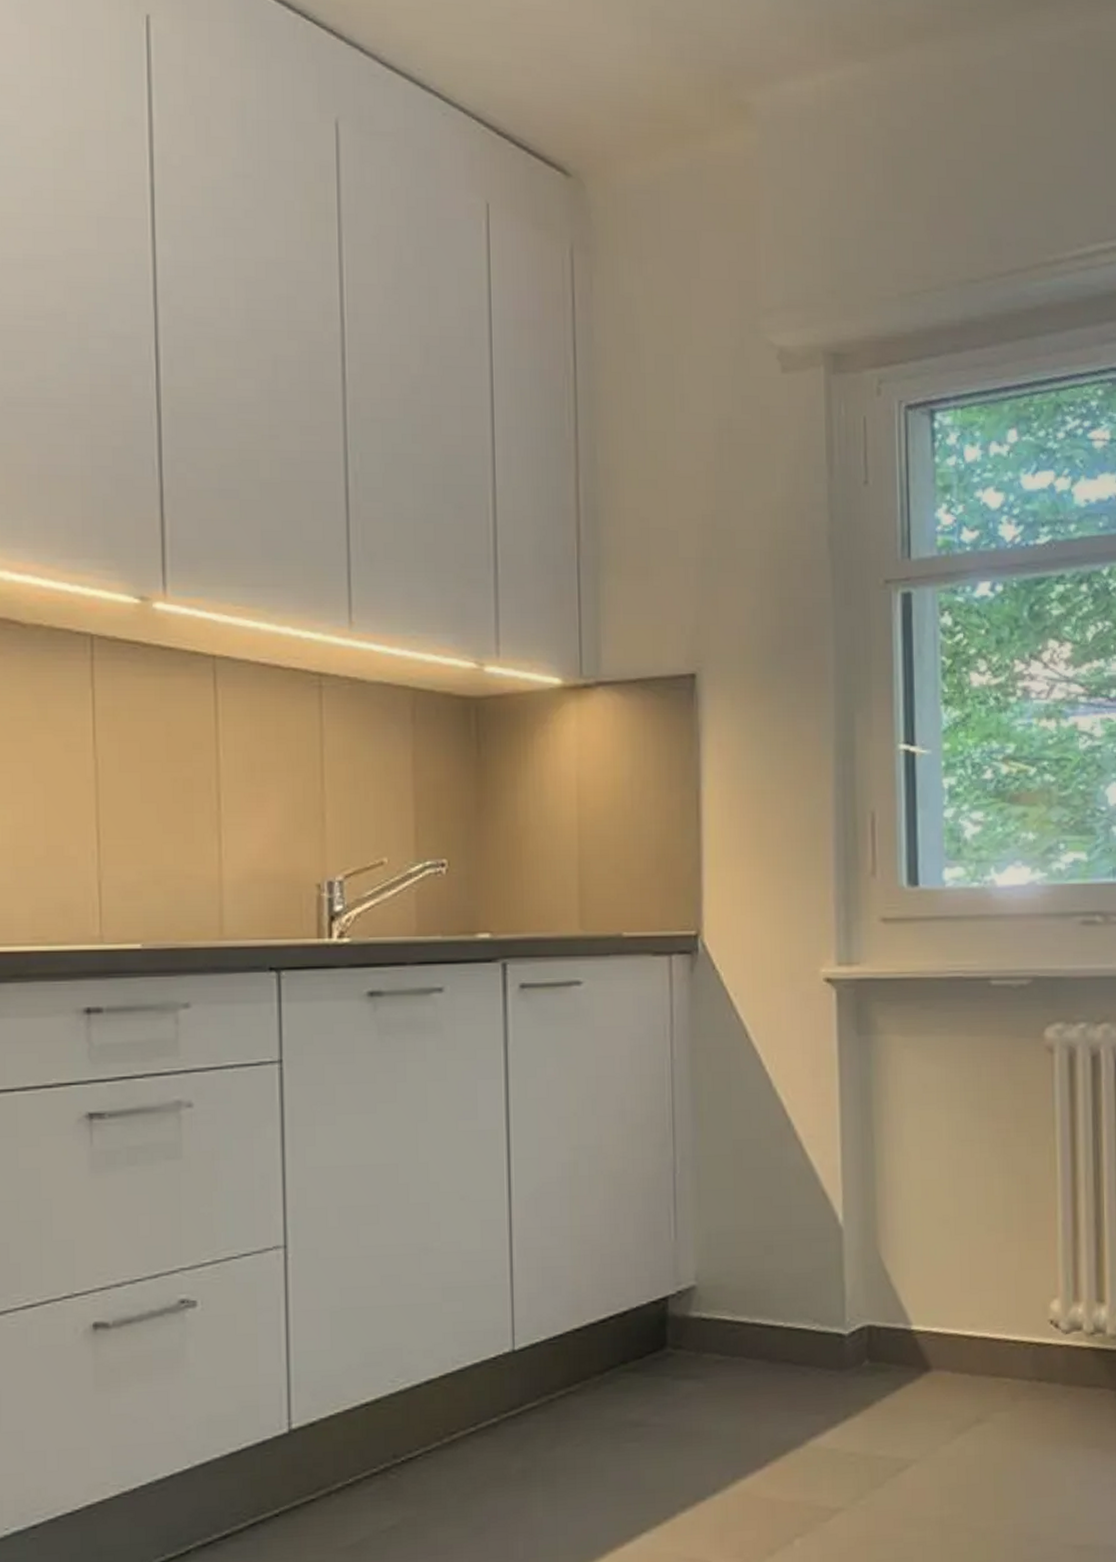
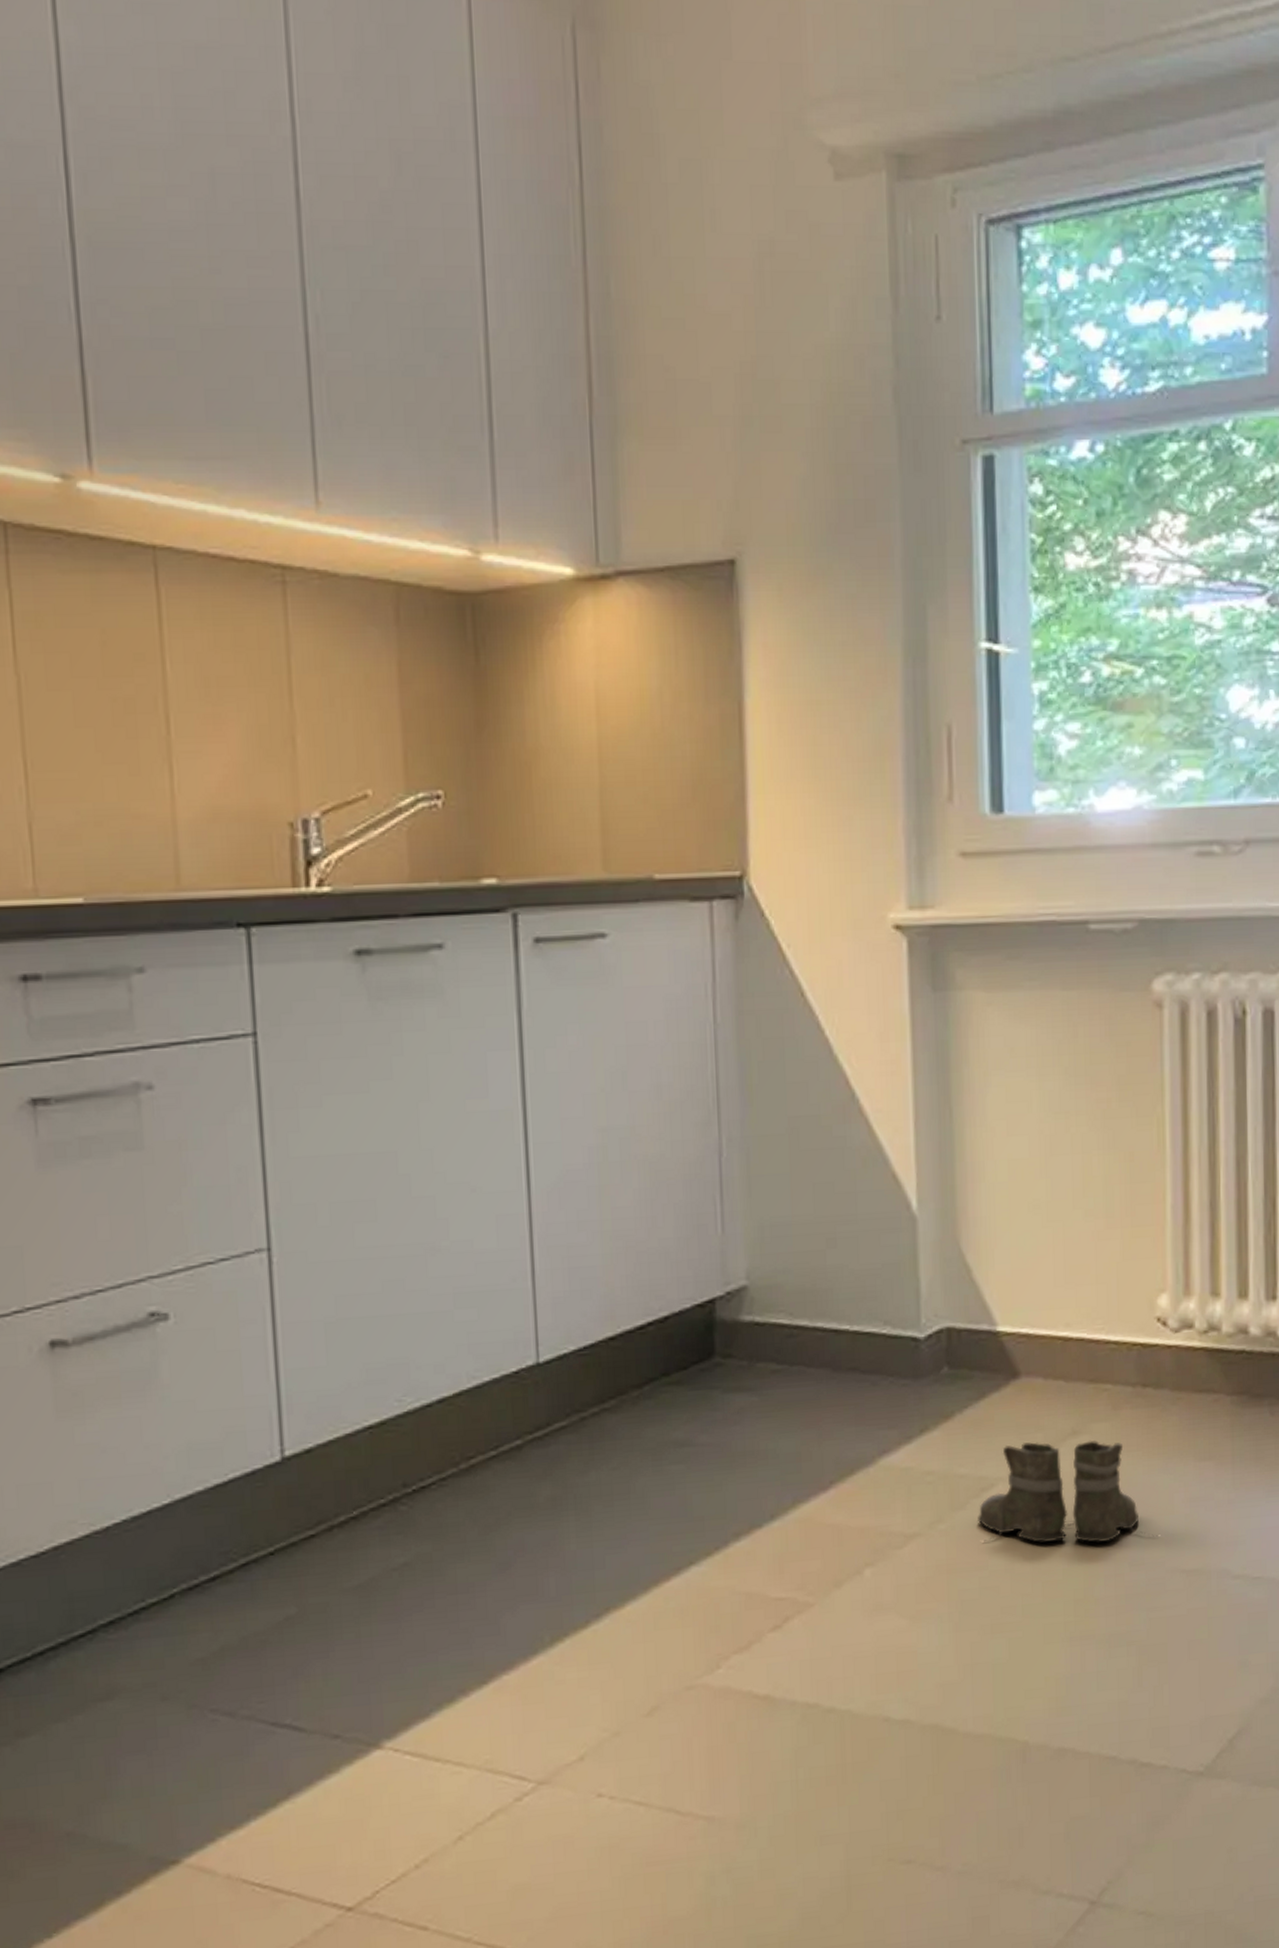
boots: none [893,1427,1052,1520] -> present [976,1440,1158,1543]

